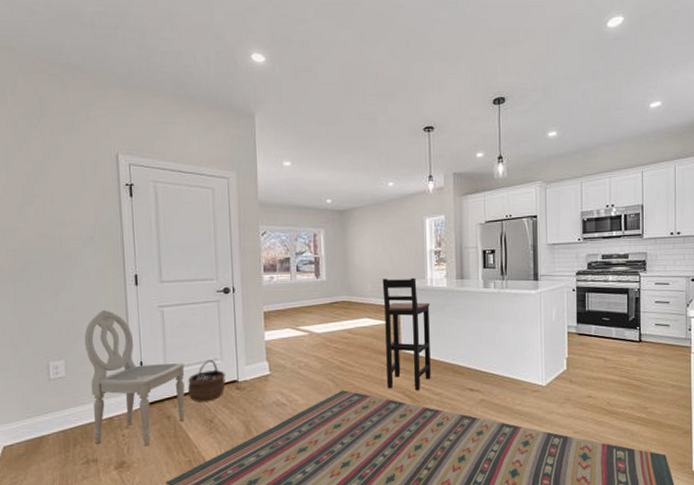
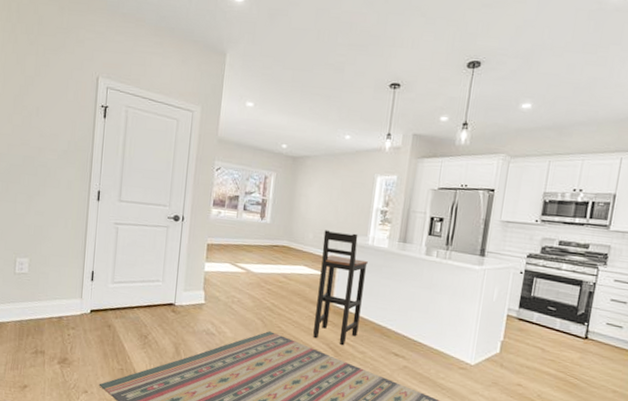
dining chair: present [84,310,186,446] -> none [44,219,130,349]
wicker basket: present [187,359,226,402] -> none [128,279,164,318]

